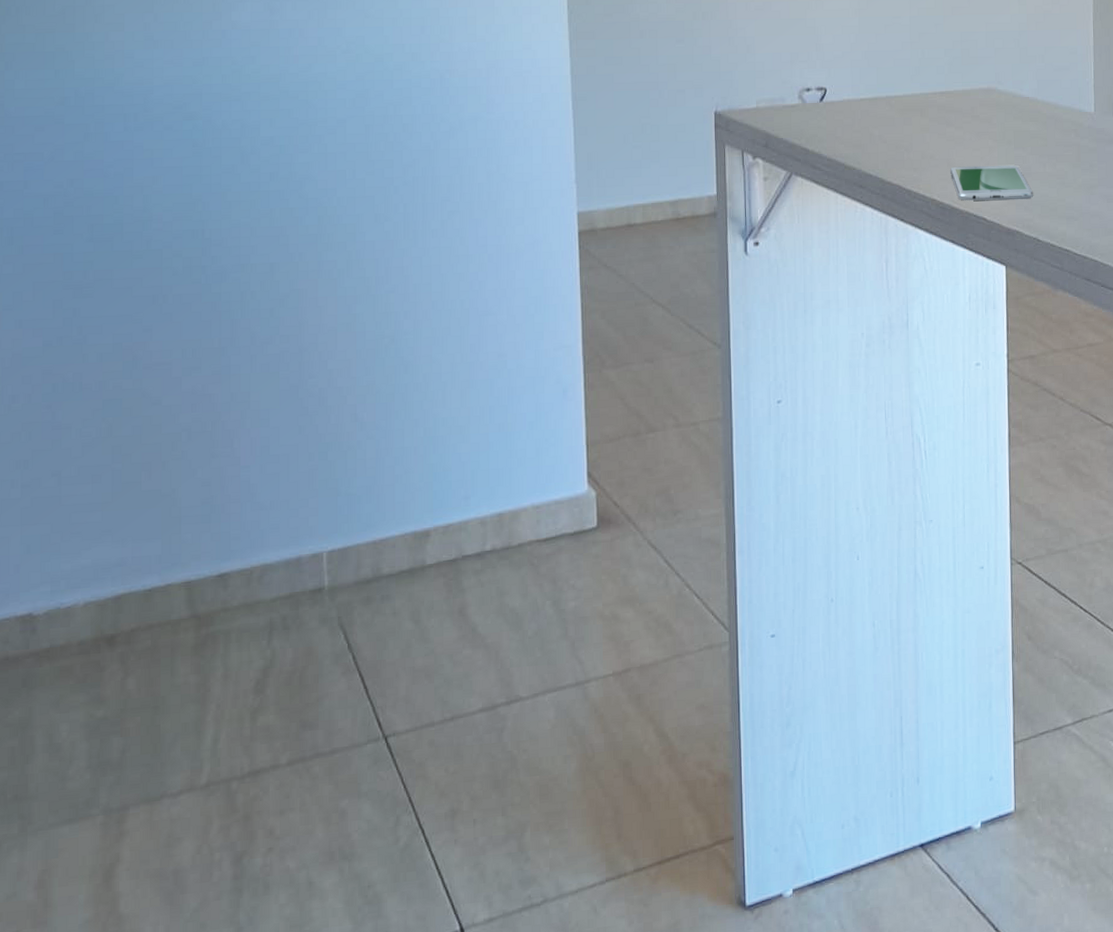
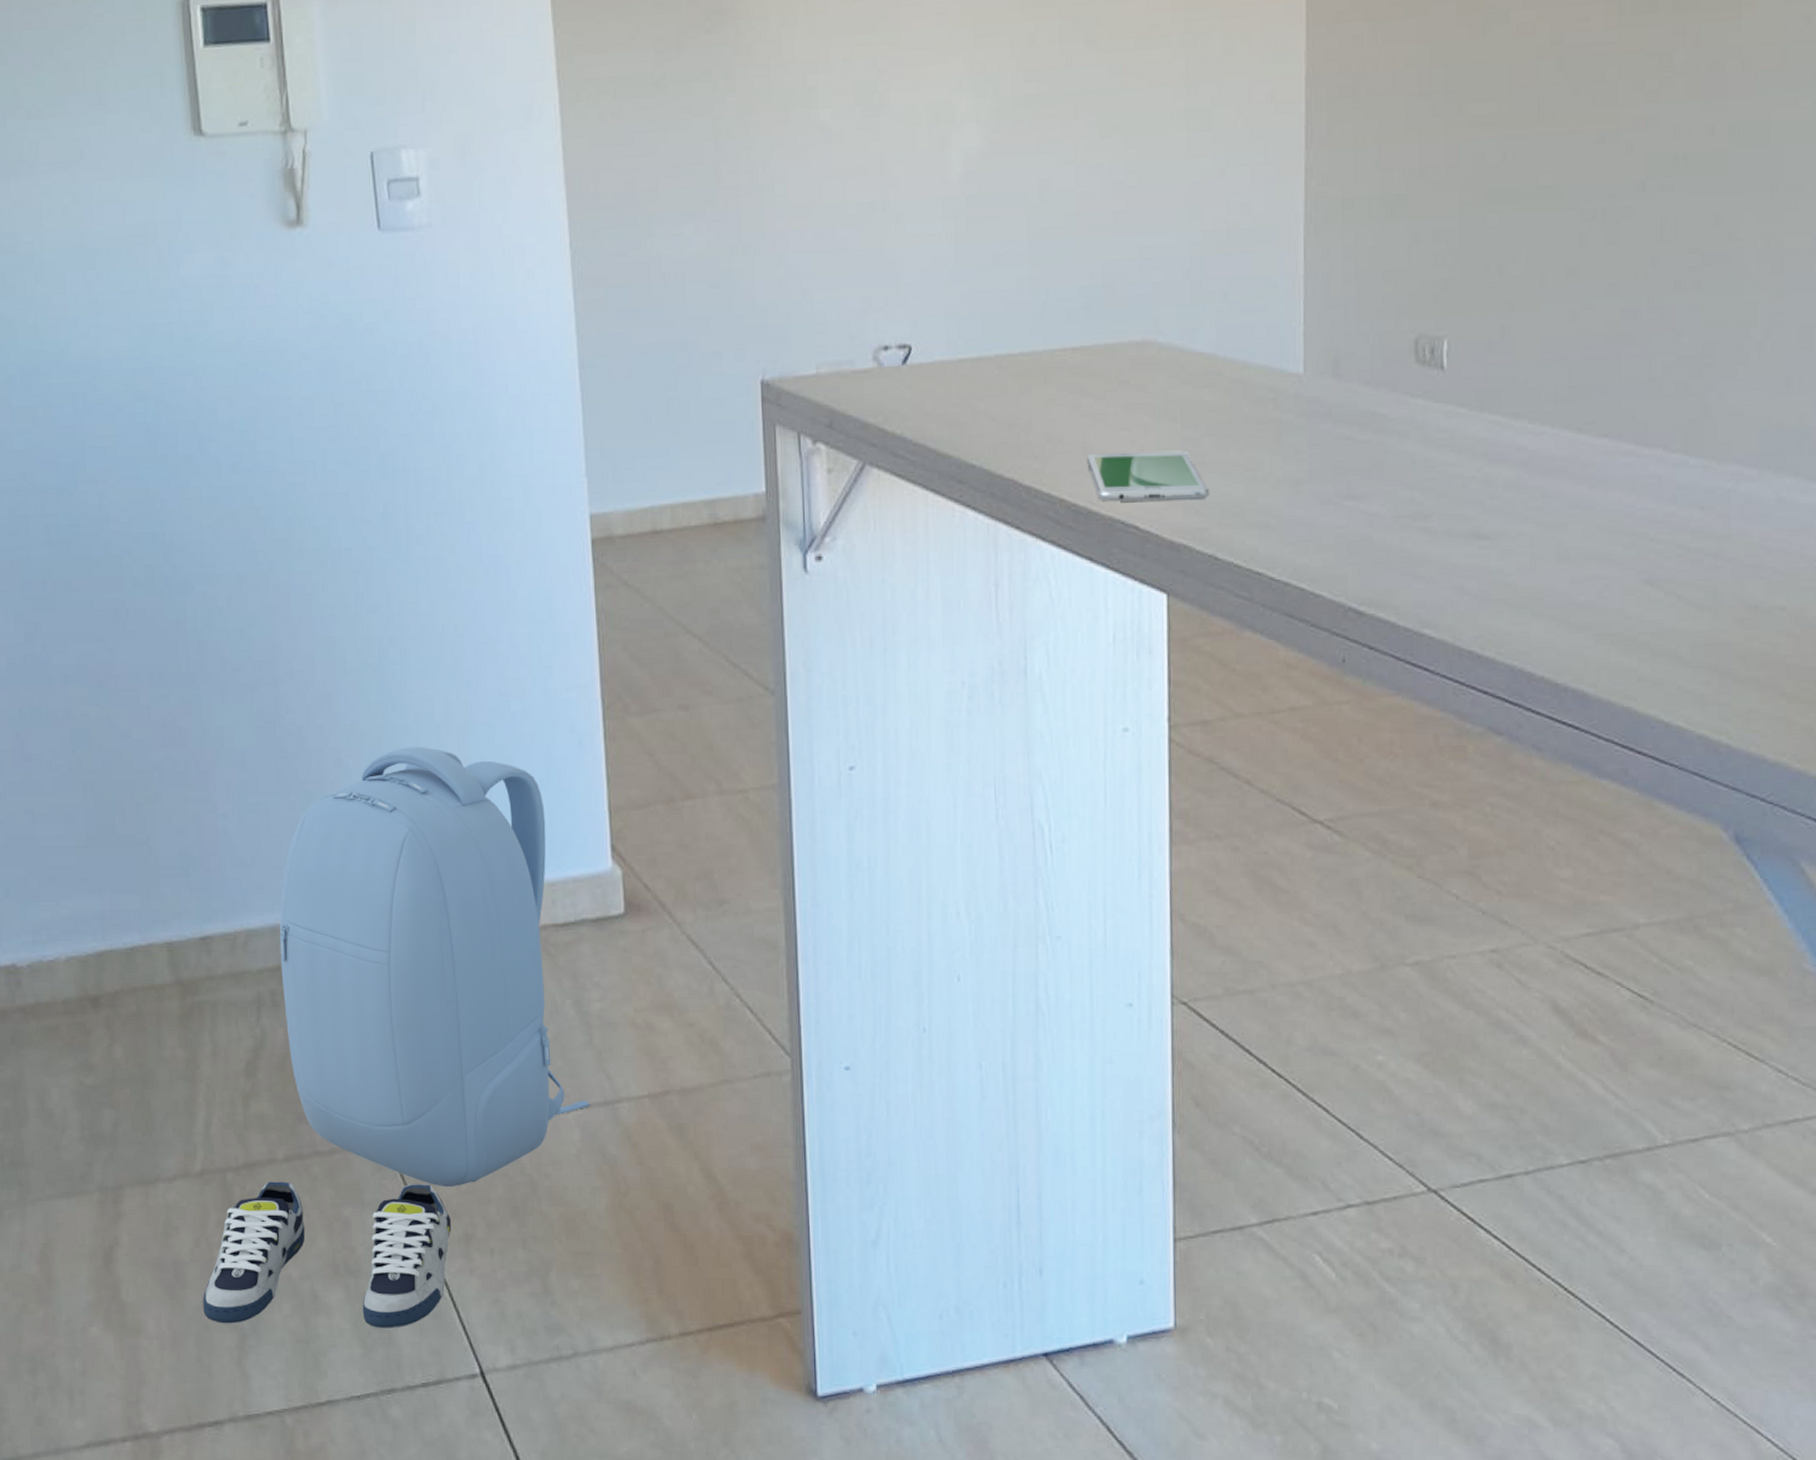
shoe: none [201,770,440,921] -> present [202,1181,452,1330]
backpack: none [293,401,564,772] -> present [279,747,590,1188]

